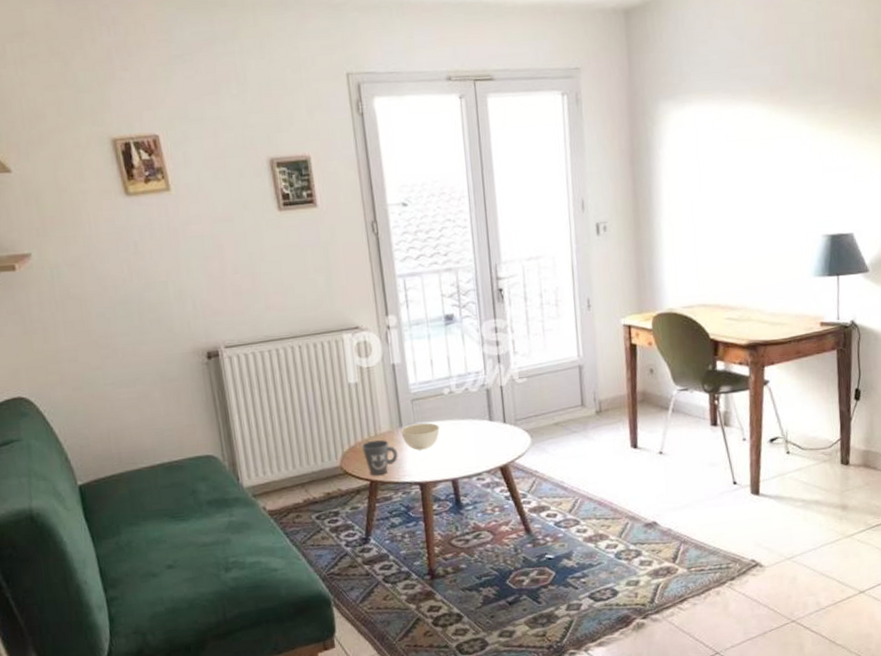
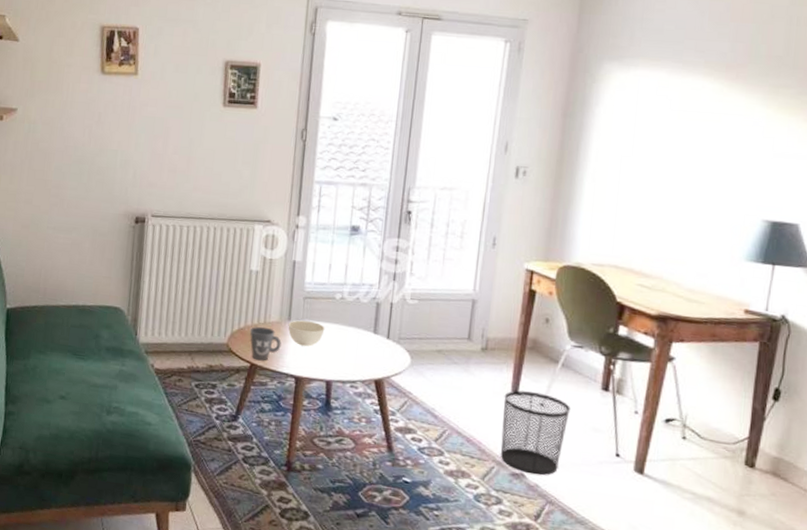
waste bin: none [625,442,687,520] -> present [500,390,570,475]

